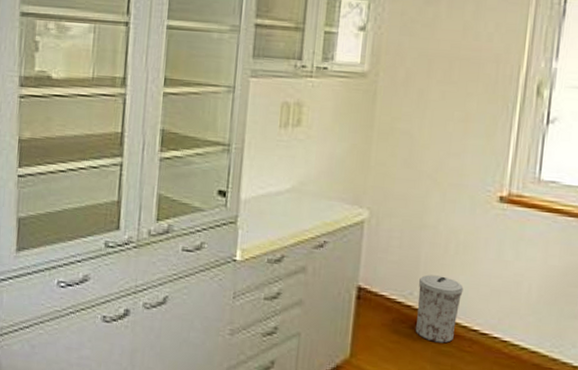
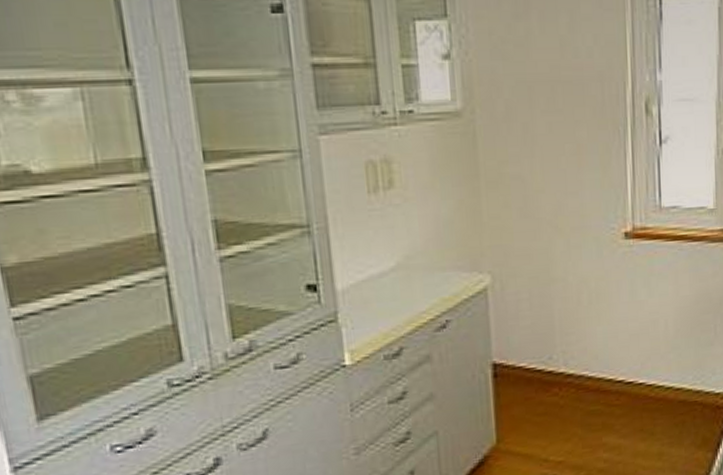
trash can: present [415,274,464,343] -> none [555,331,603,405]

